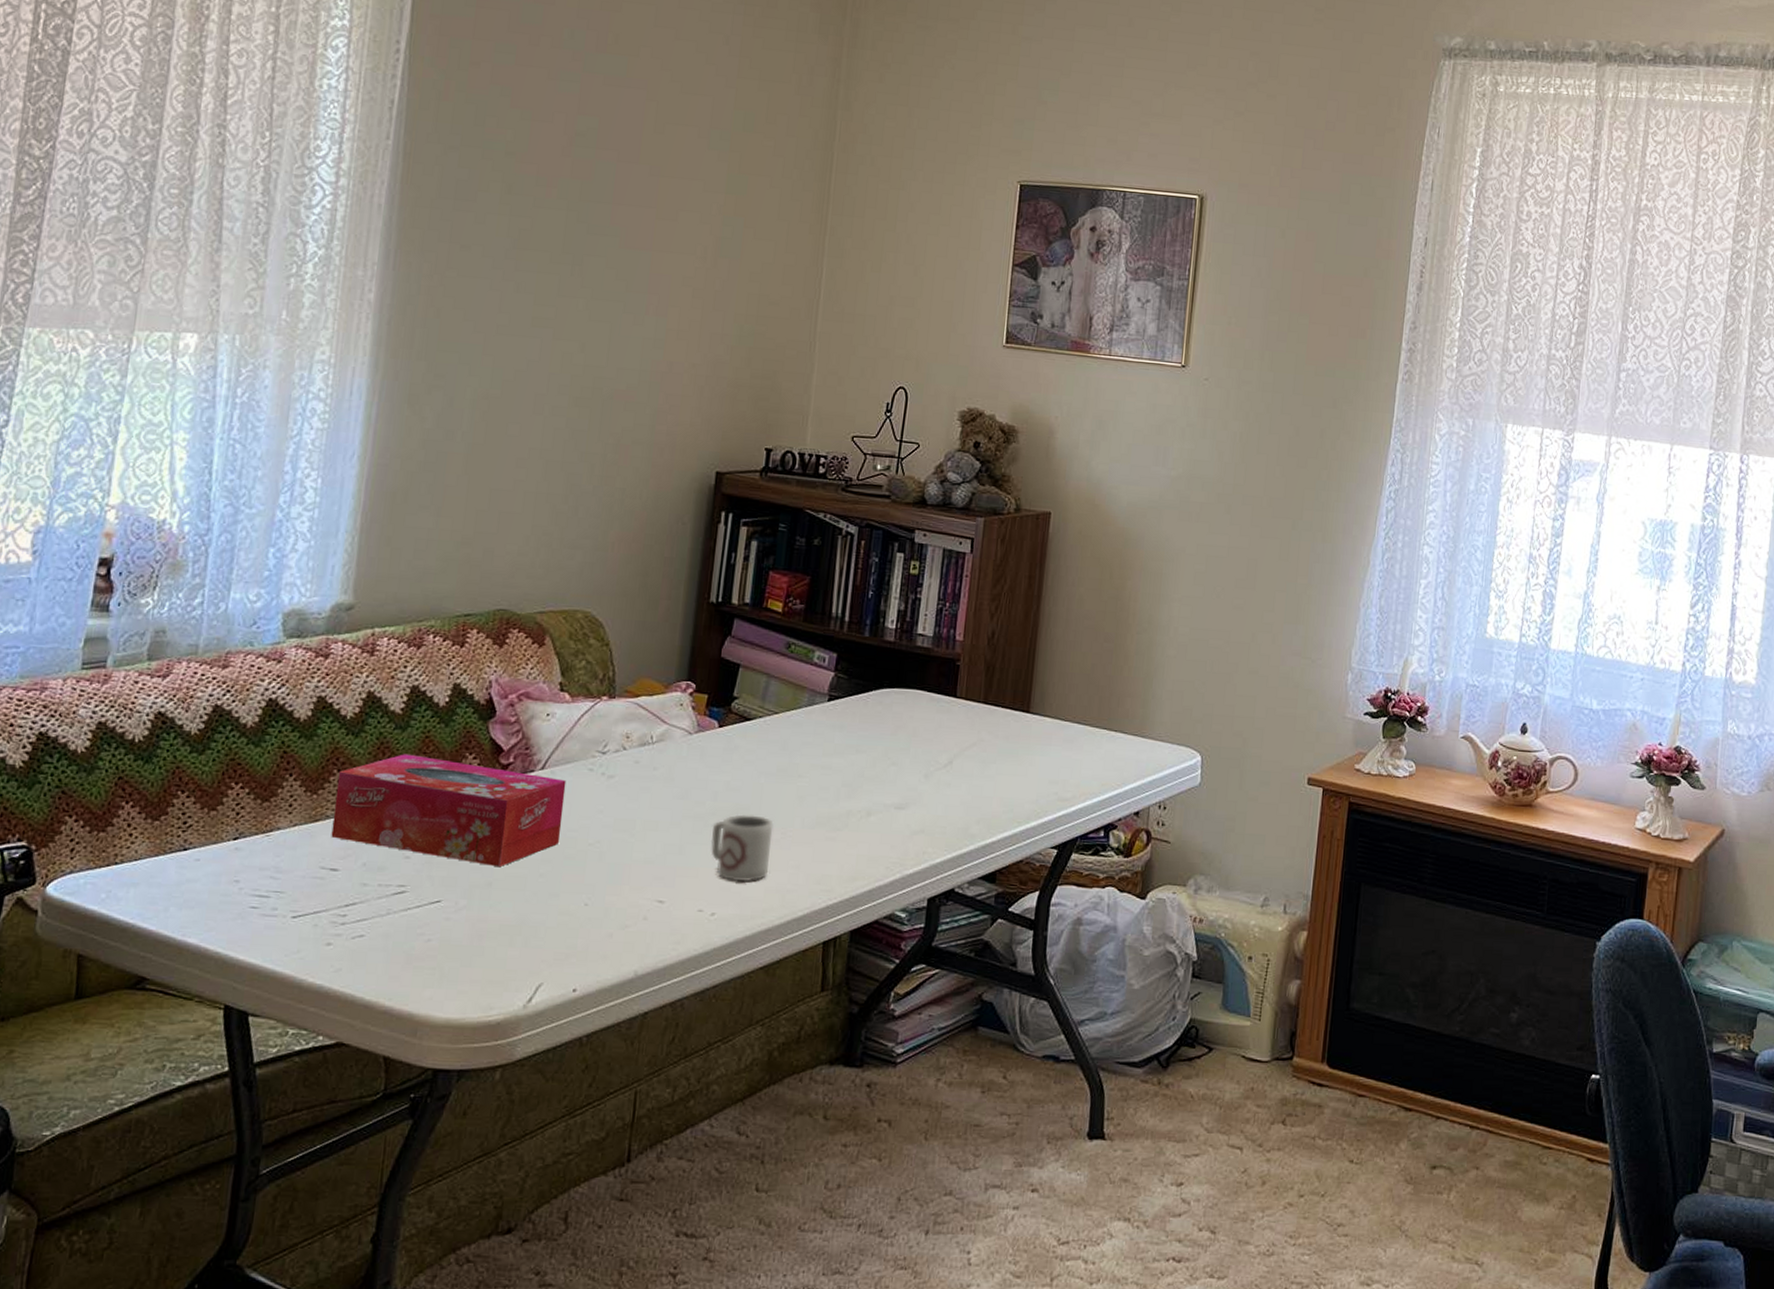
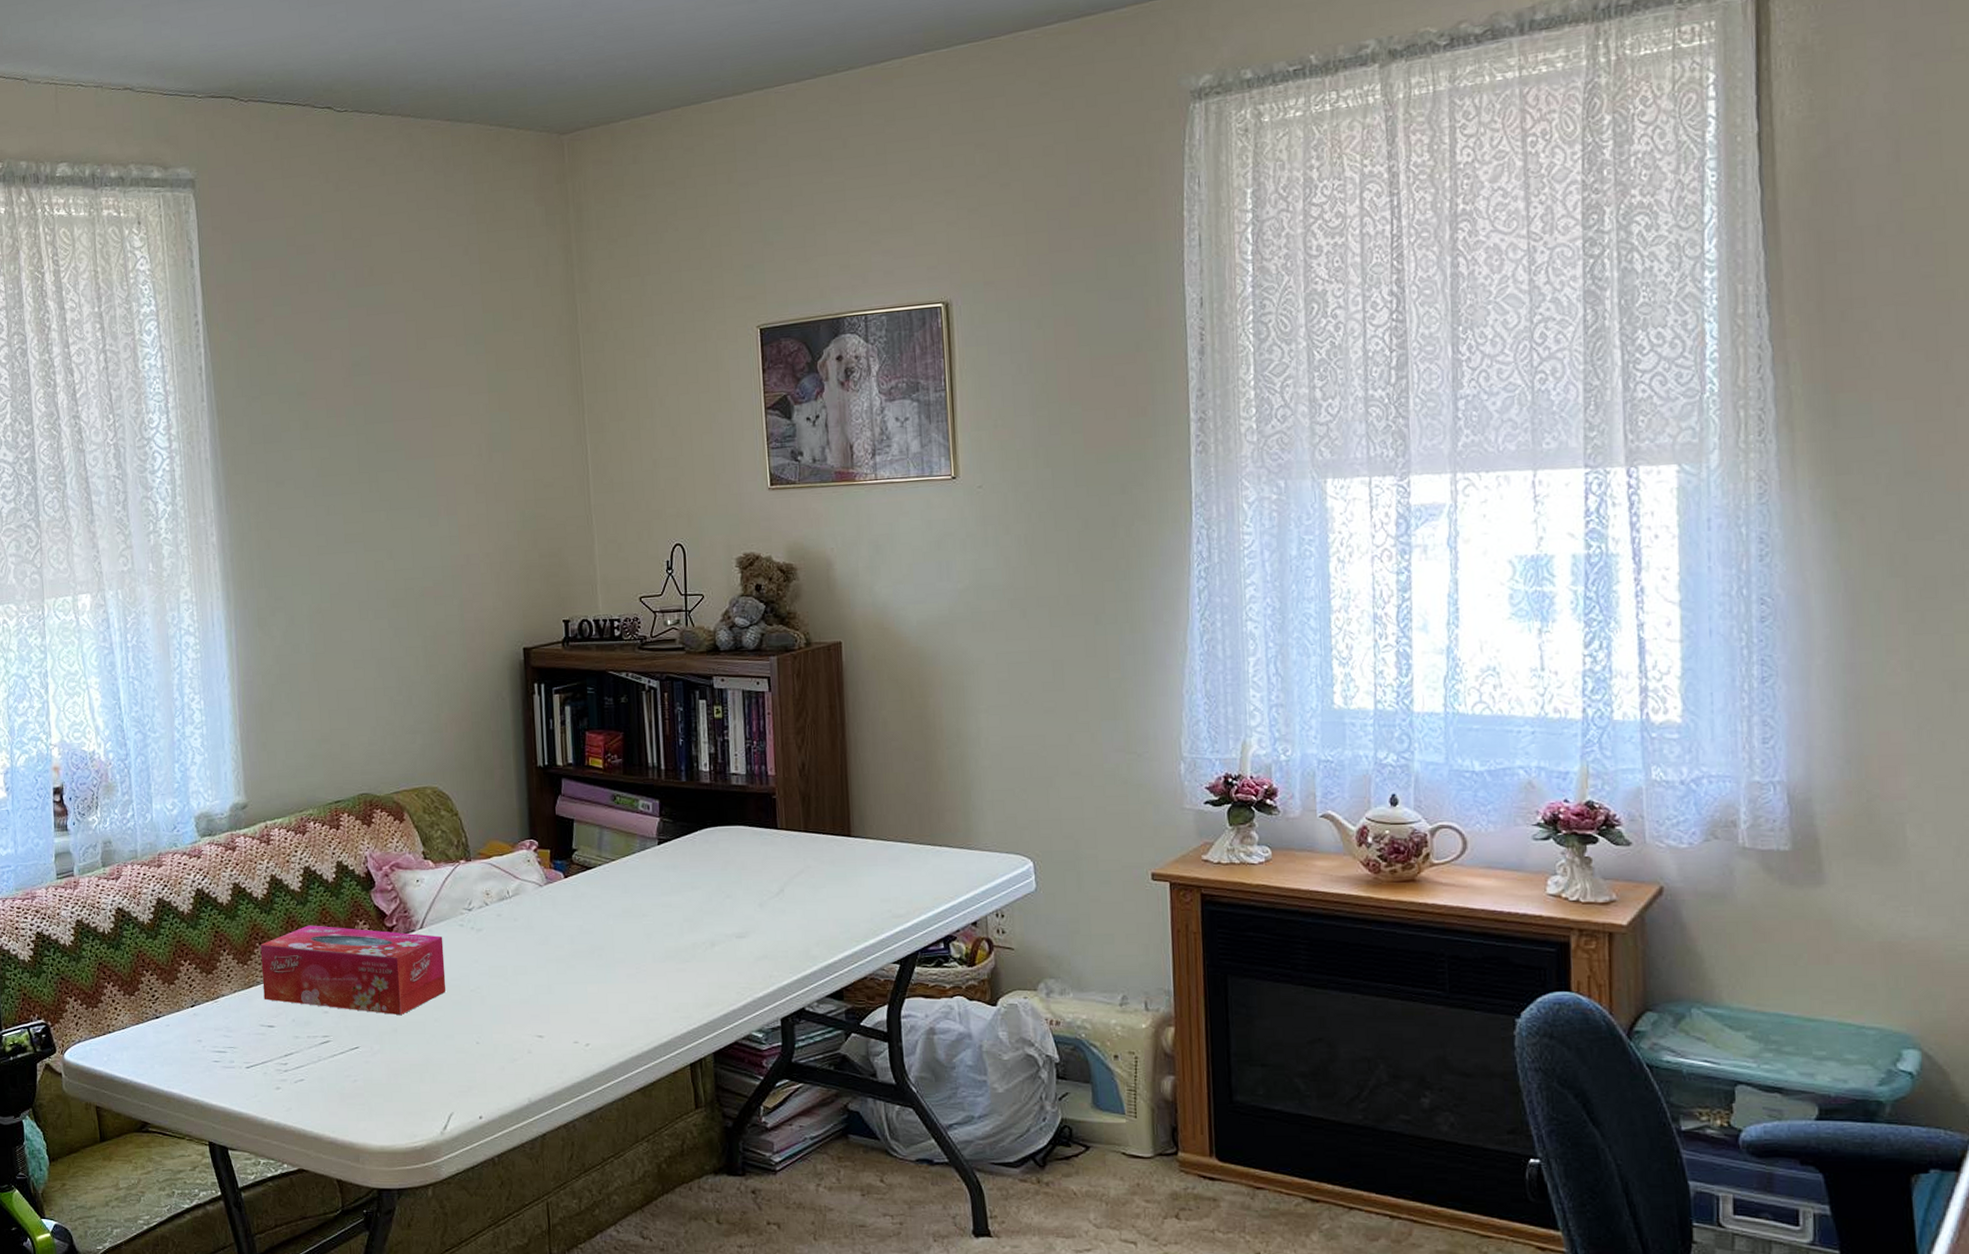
cup: present [710,814,774,883] -> none [573,954,630,1015]

